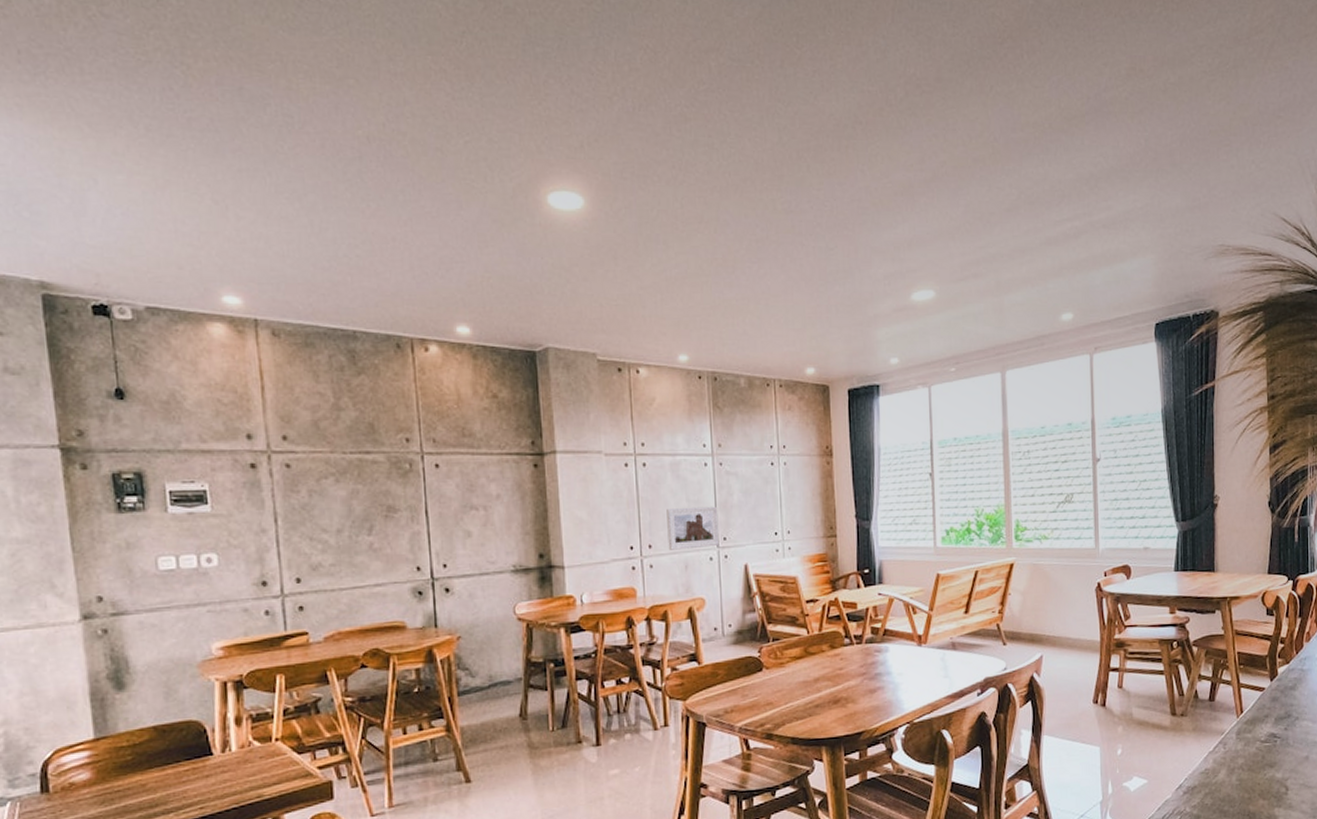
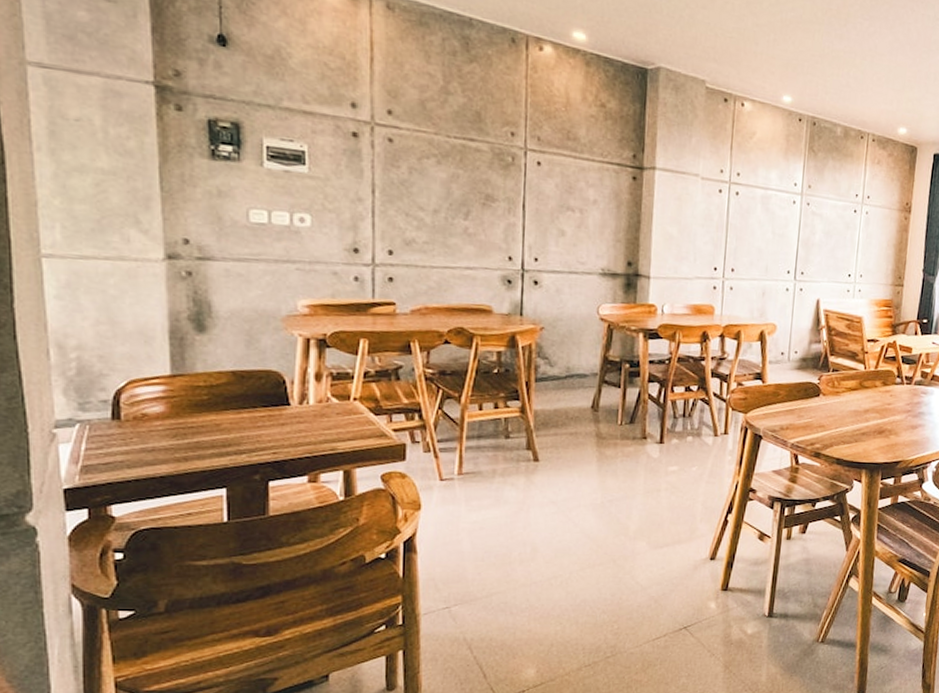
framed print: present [667,506,720,550] -> none [749,238,800,279]

